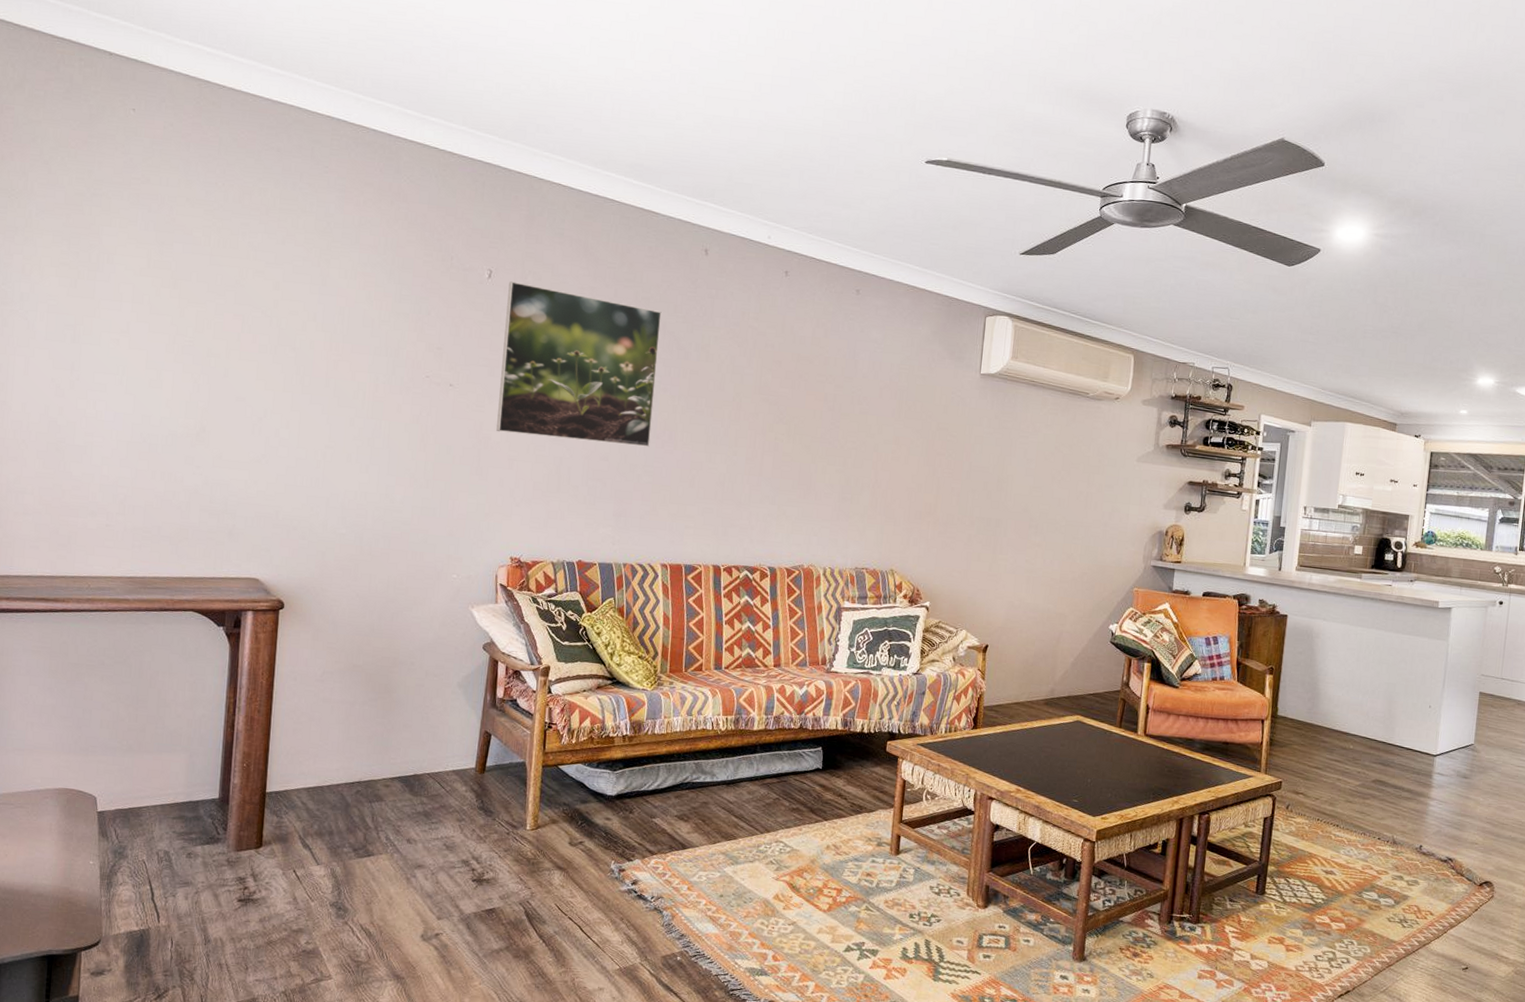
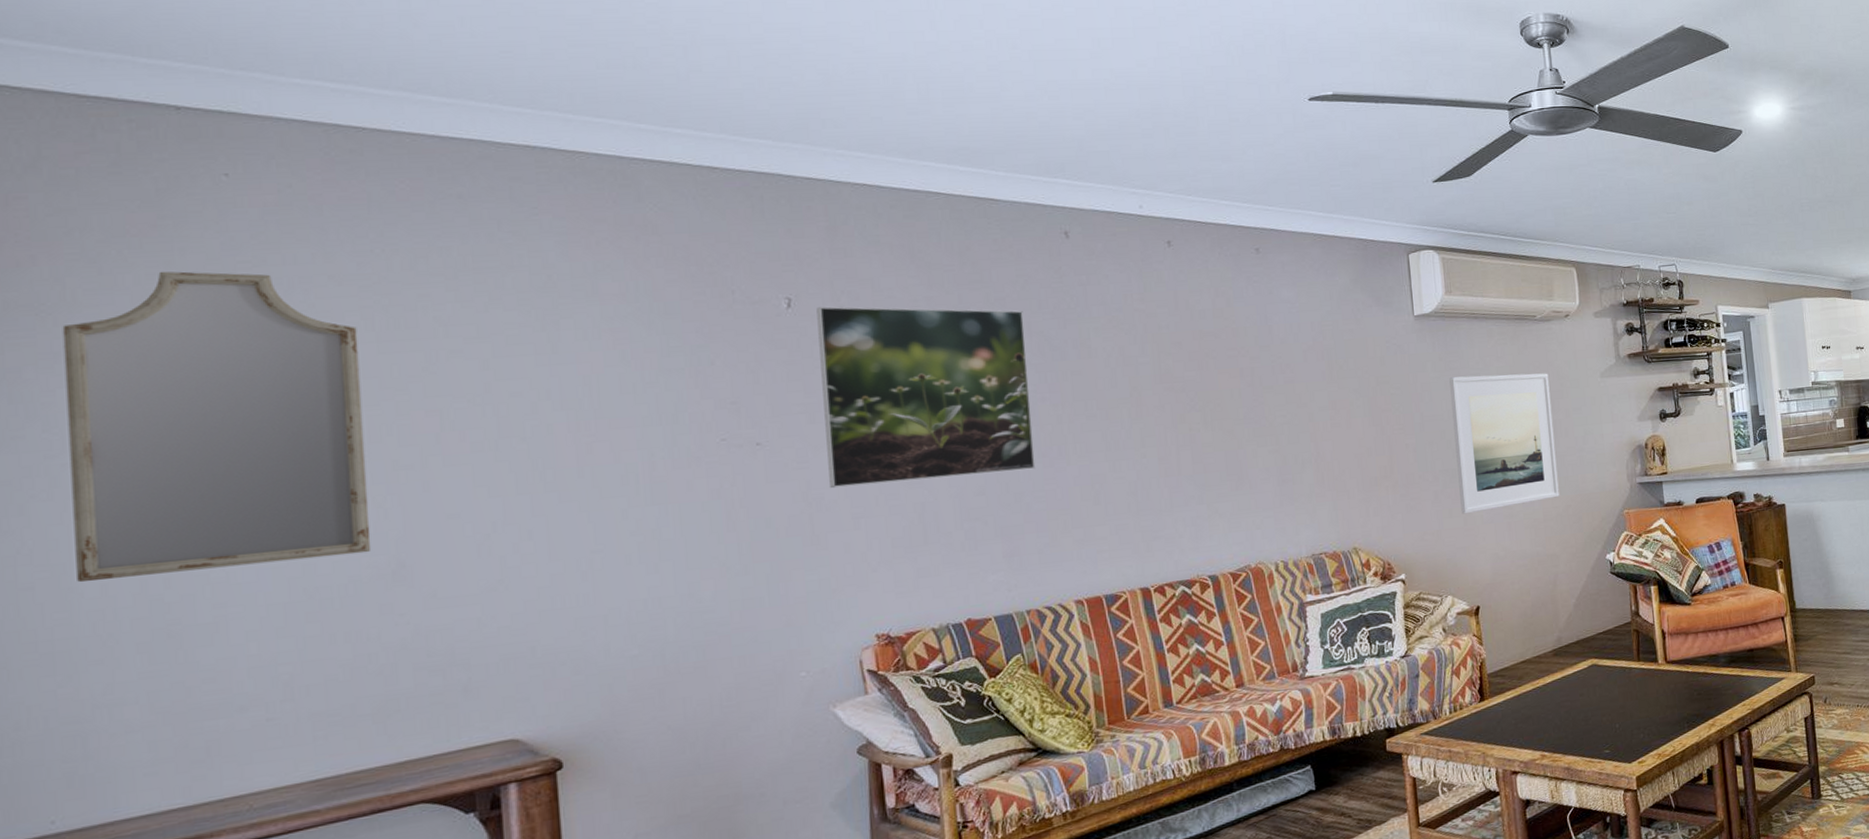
home mirror: none [9,177,199,415] -> present [62,271,372,583]
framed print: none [988,435,1090,564] -> present [1449,373,1560,515]

